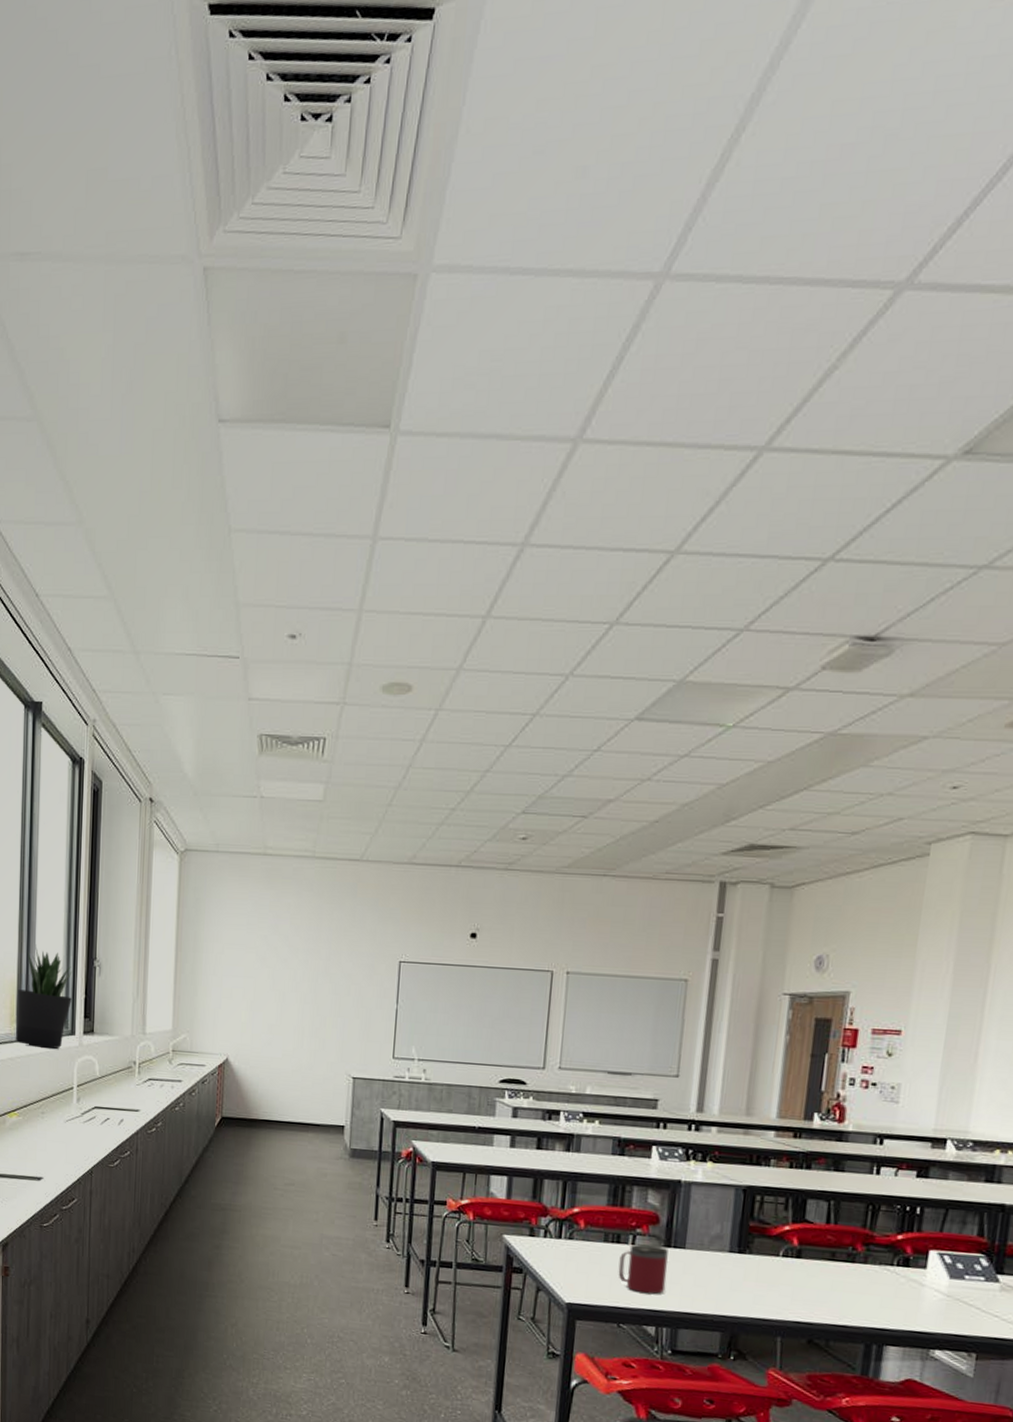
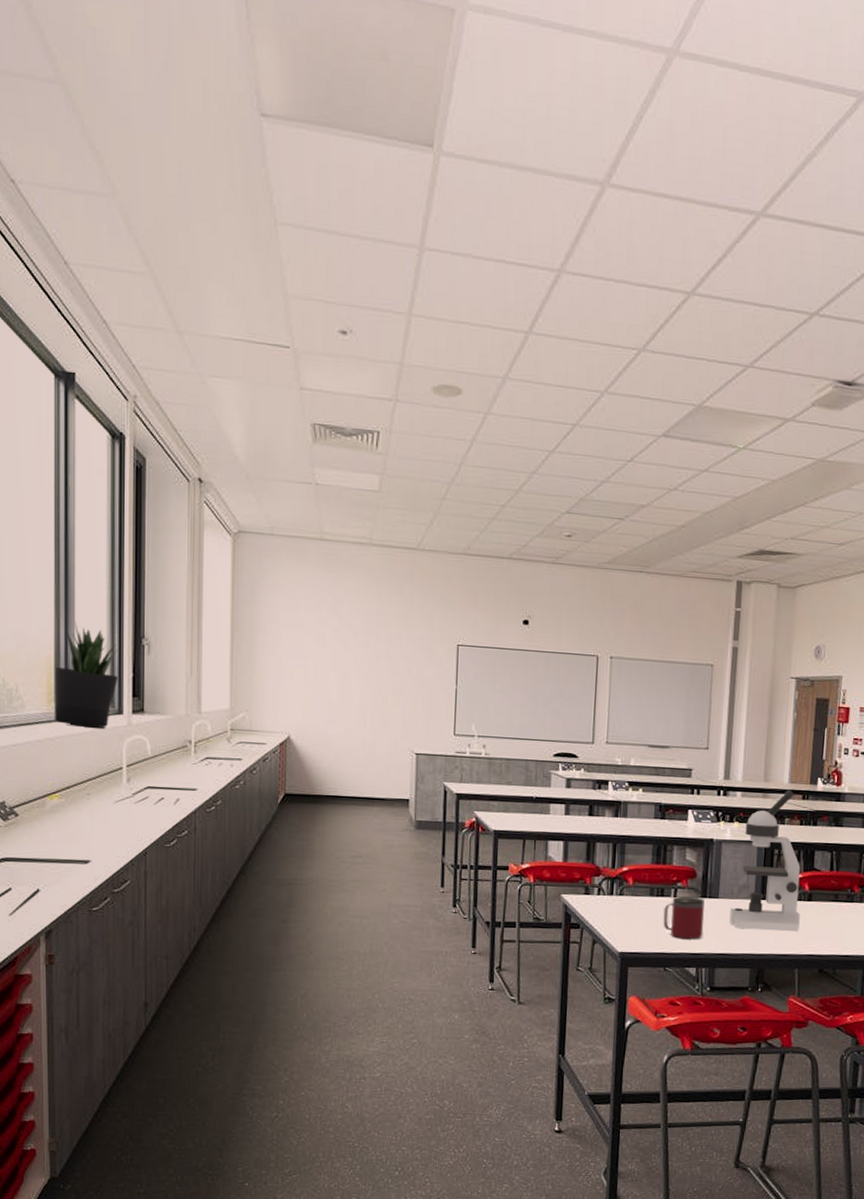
microscope: none [697,1126,789,1294] -> present [729,789,801,932]

